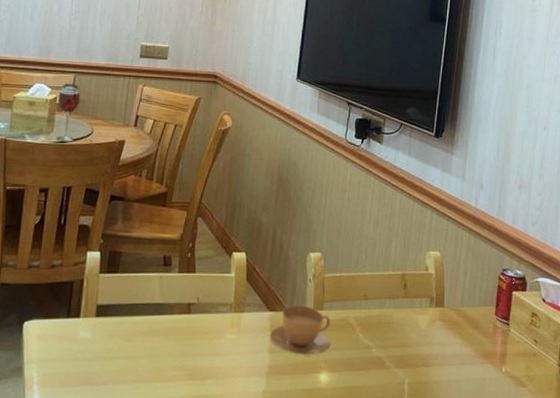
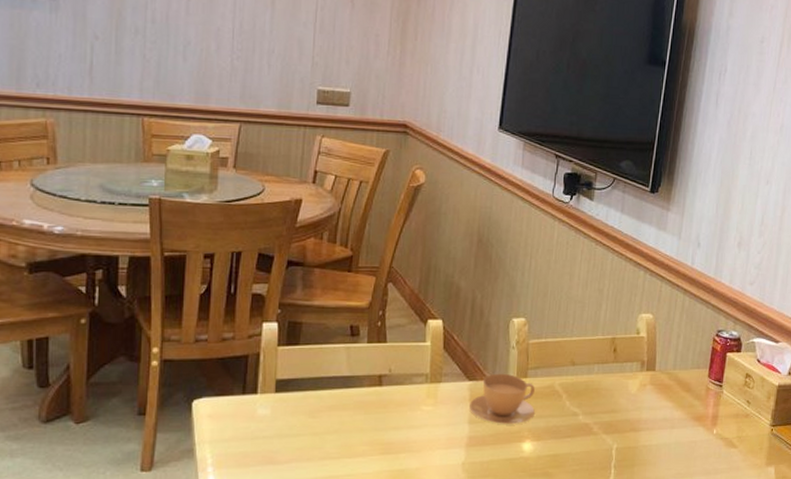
wineglass: present [56,83,81,142] -> none [221,134,248,201]

